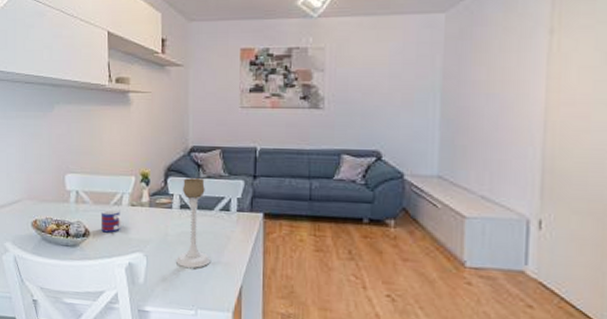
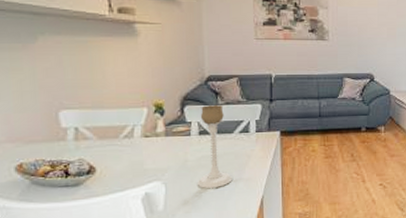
mug: present [100,209,123,233] -> none [108,142,136,167]

